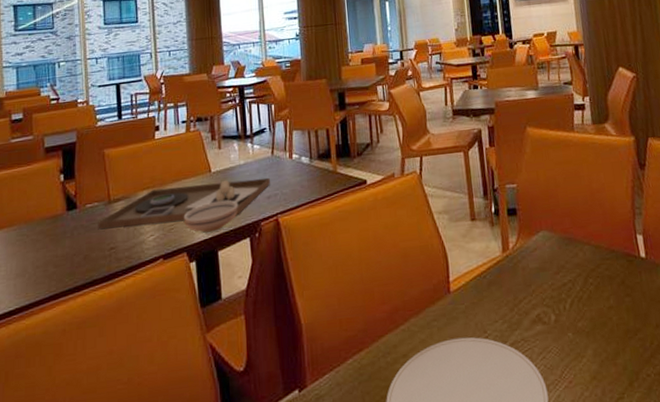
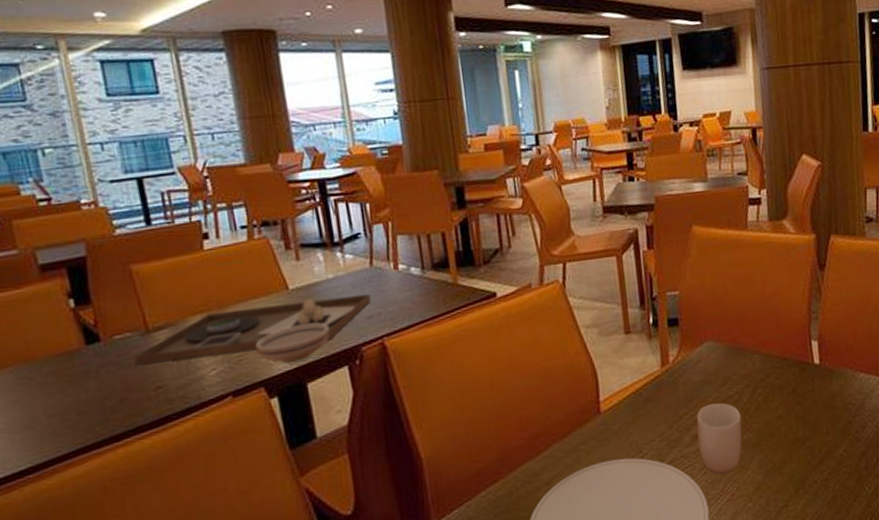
cup: none [534,289,578,360] -> present [696,402,743,474]

